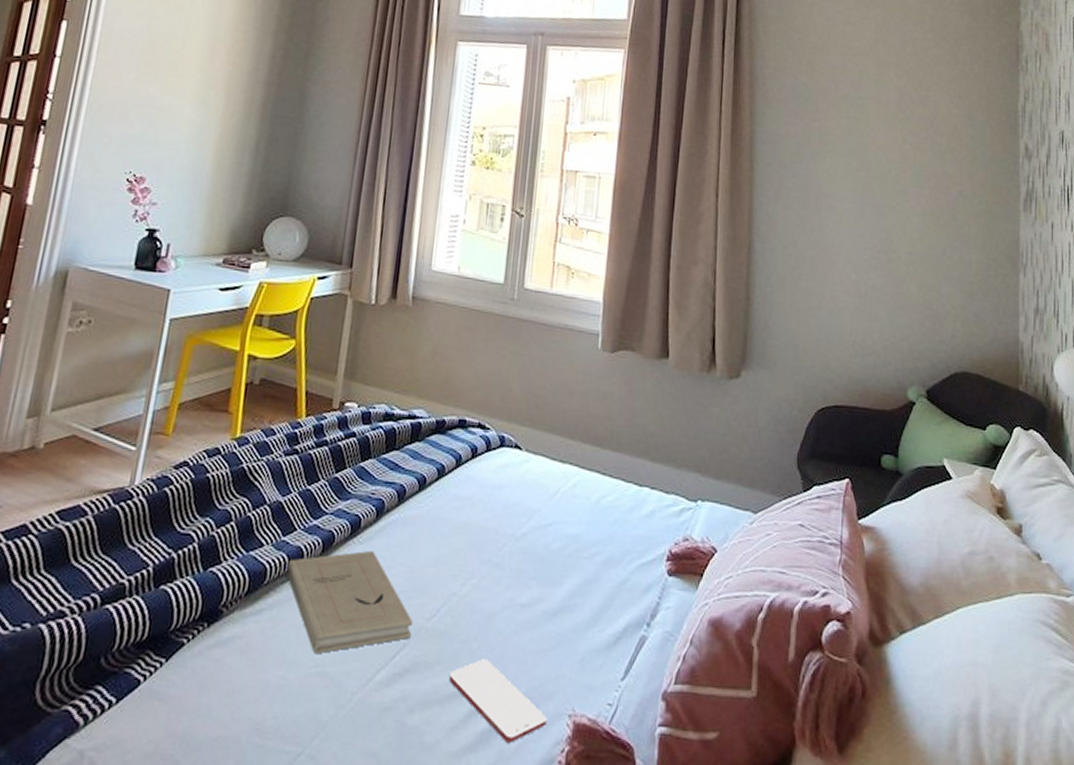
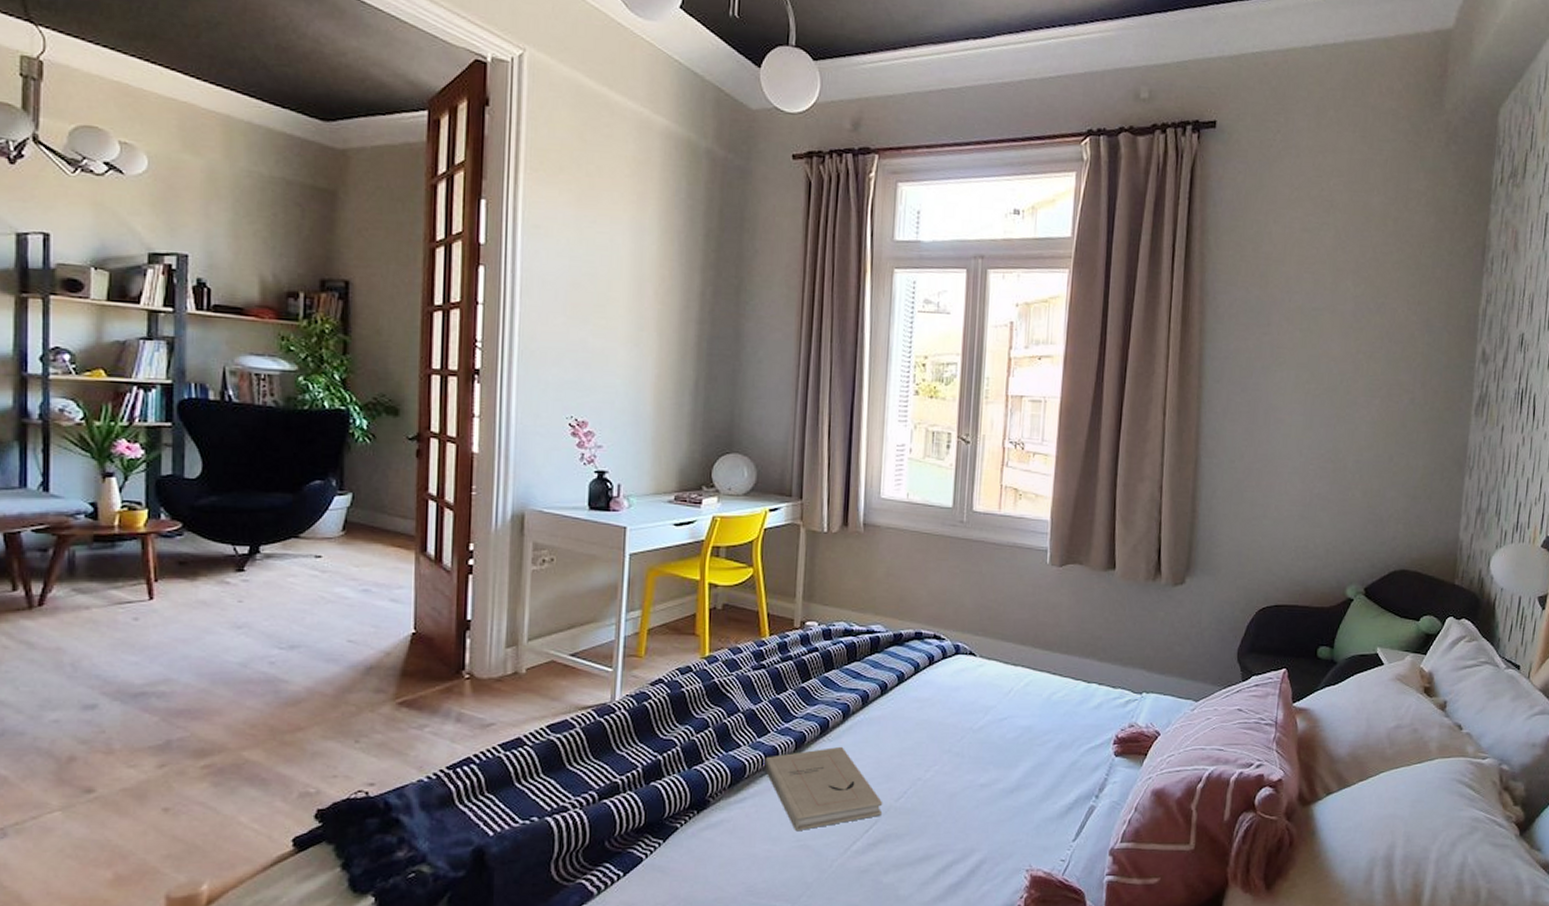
smartphone: present [449,659,547,743] -> none [918,829,1007,893]

